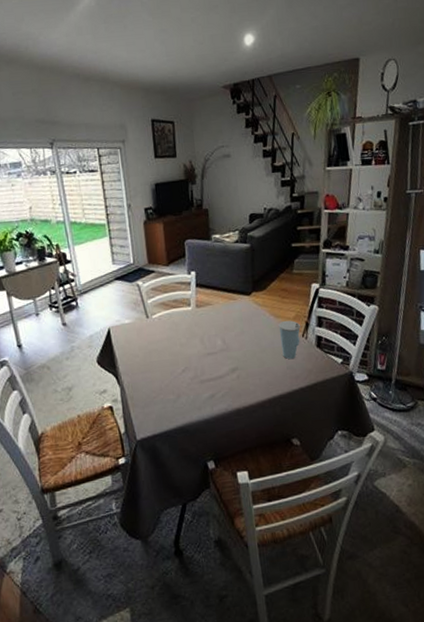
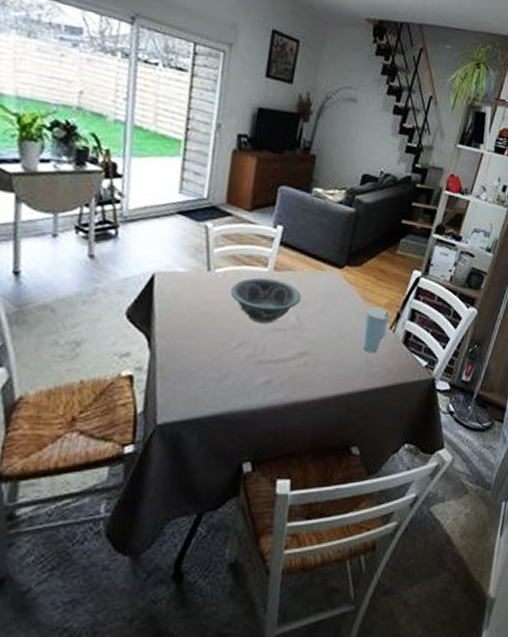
bowl: none [167,314,223,352] -> present [230,277,302,324]

